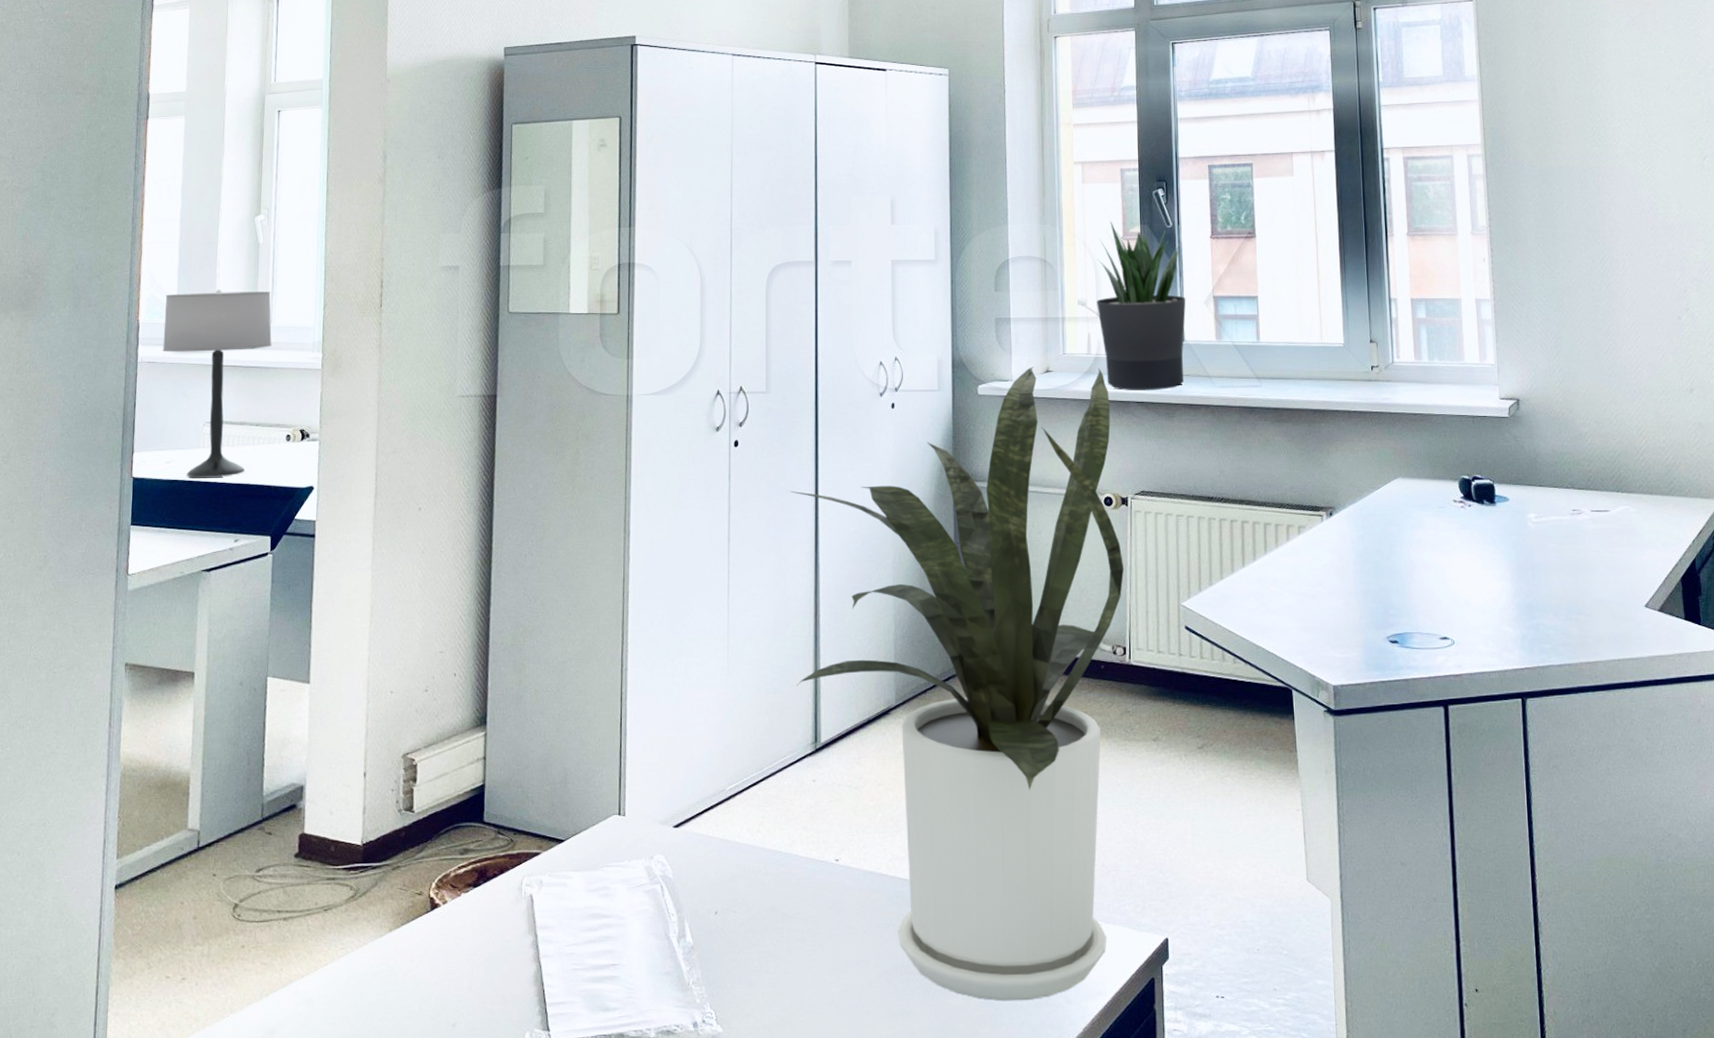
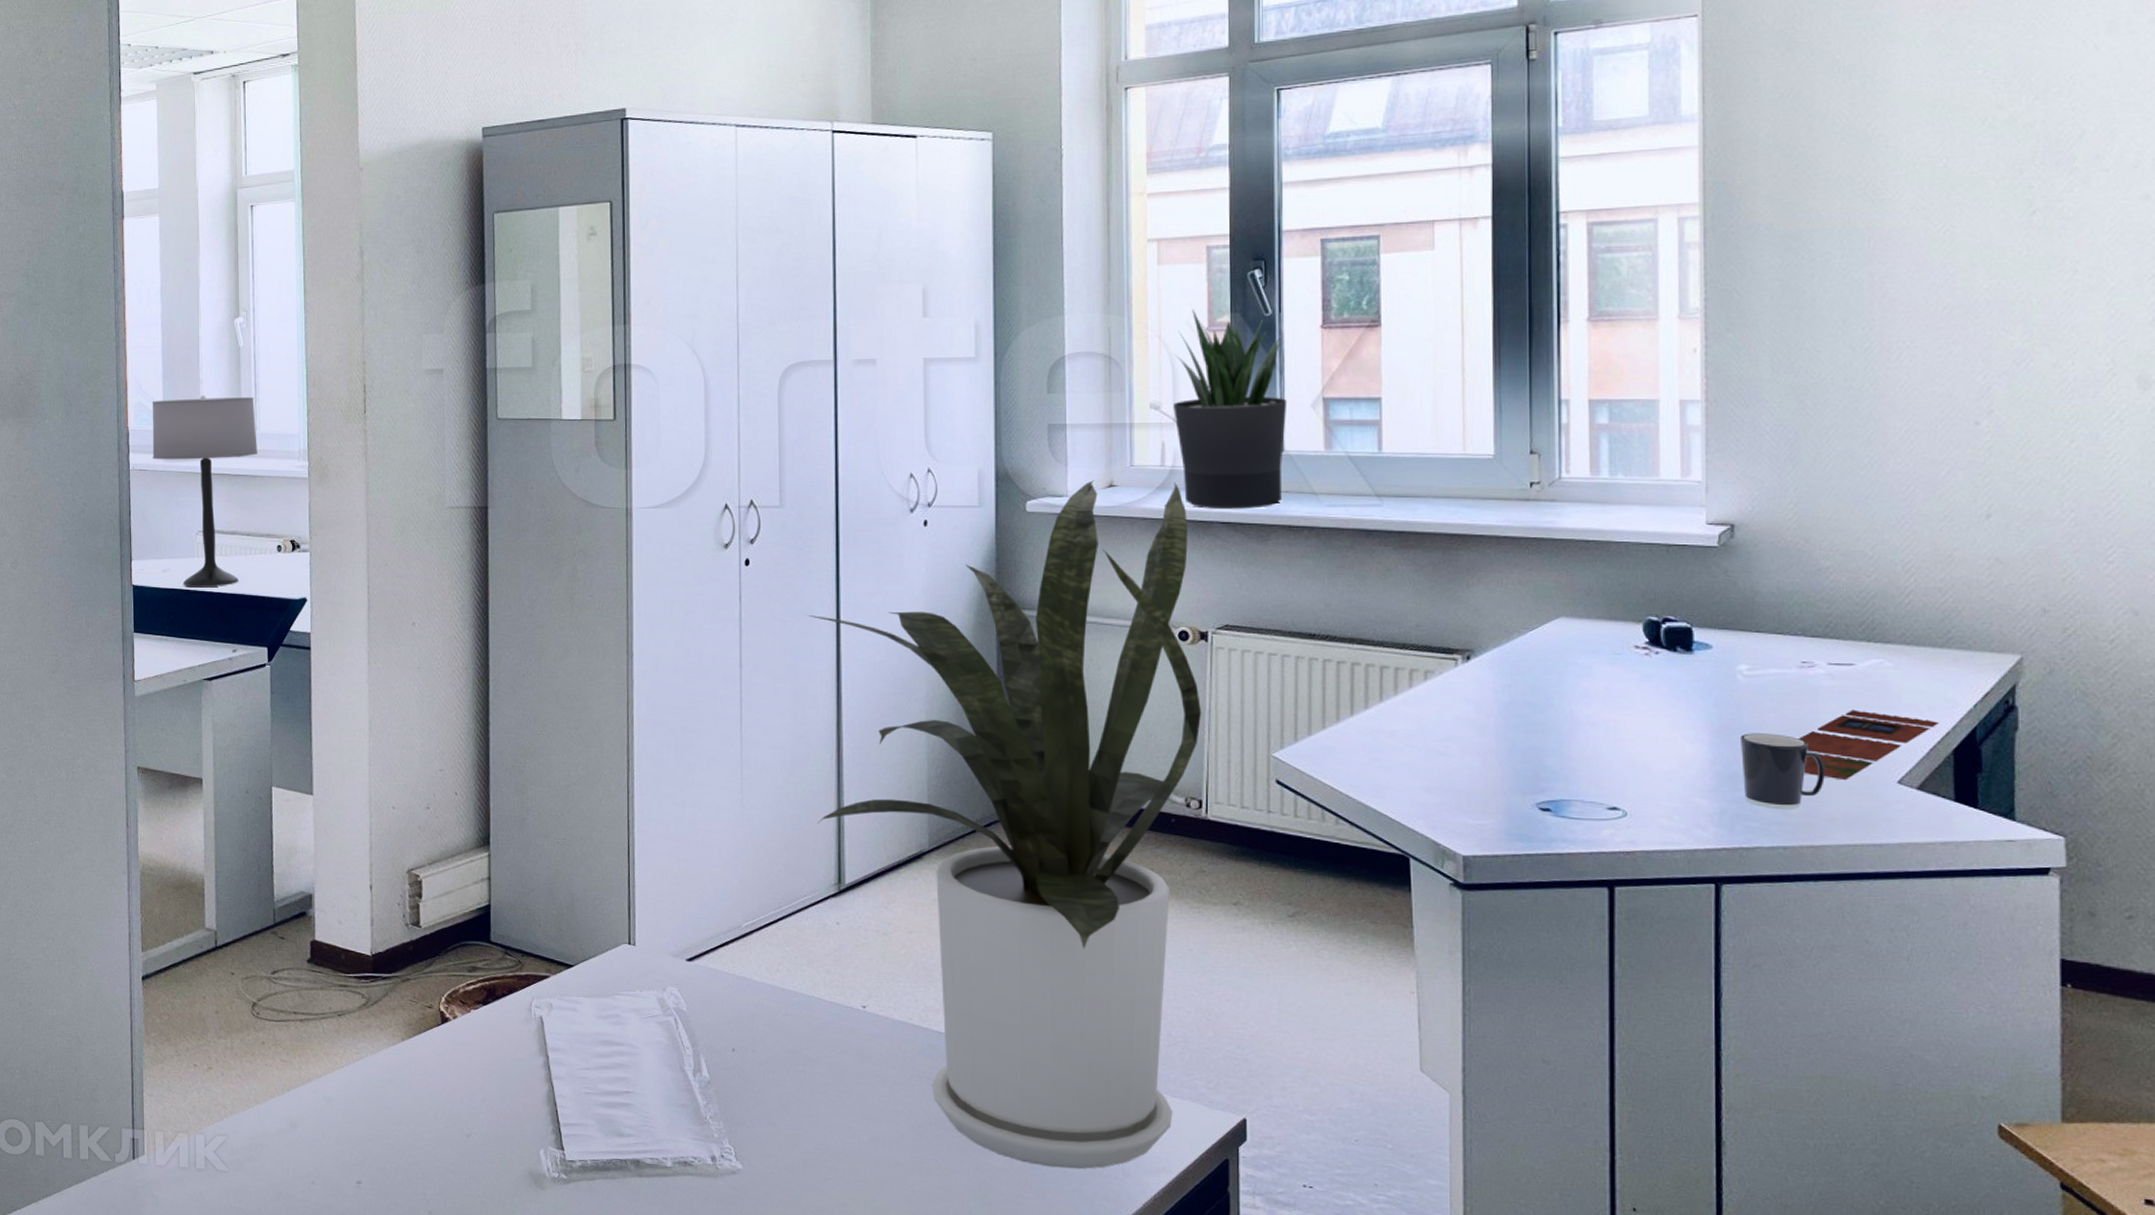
mug: none [1533,570,1594,633] -> present [1741,733,1825,810]
papers: none [1573,548,1670,607] -> present [1797,709,1939,781]

